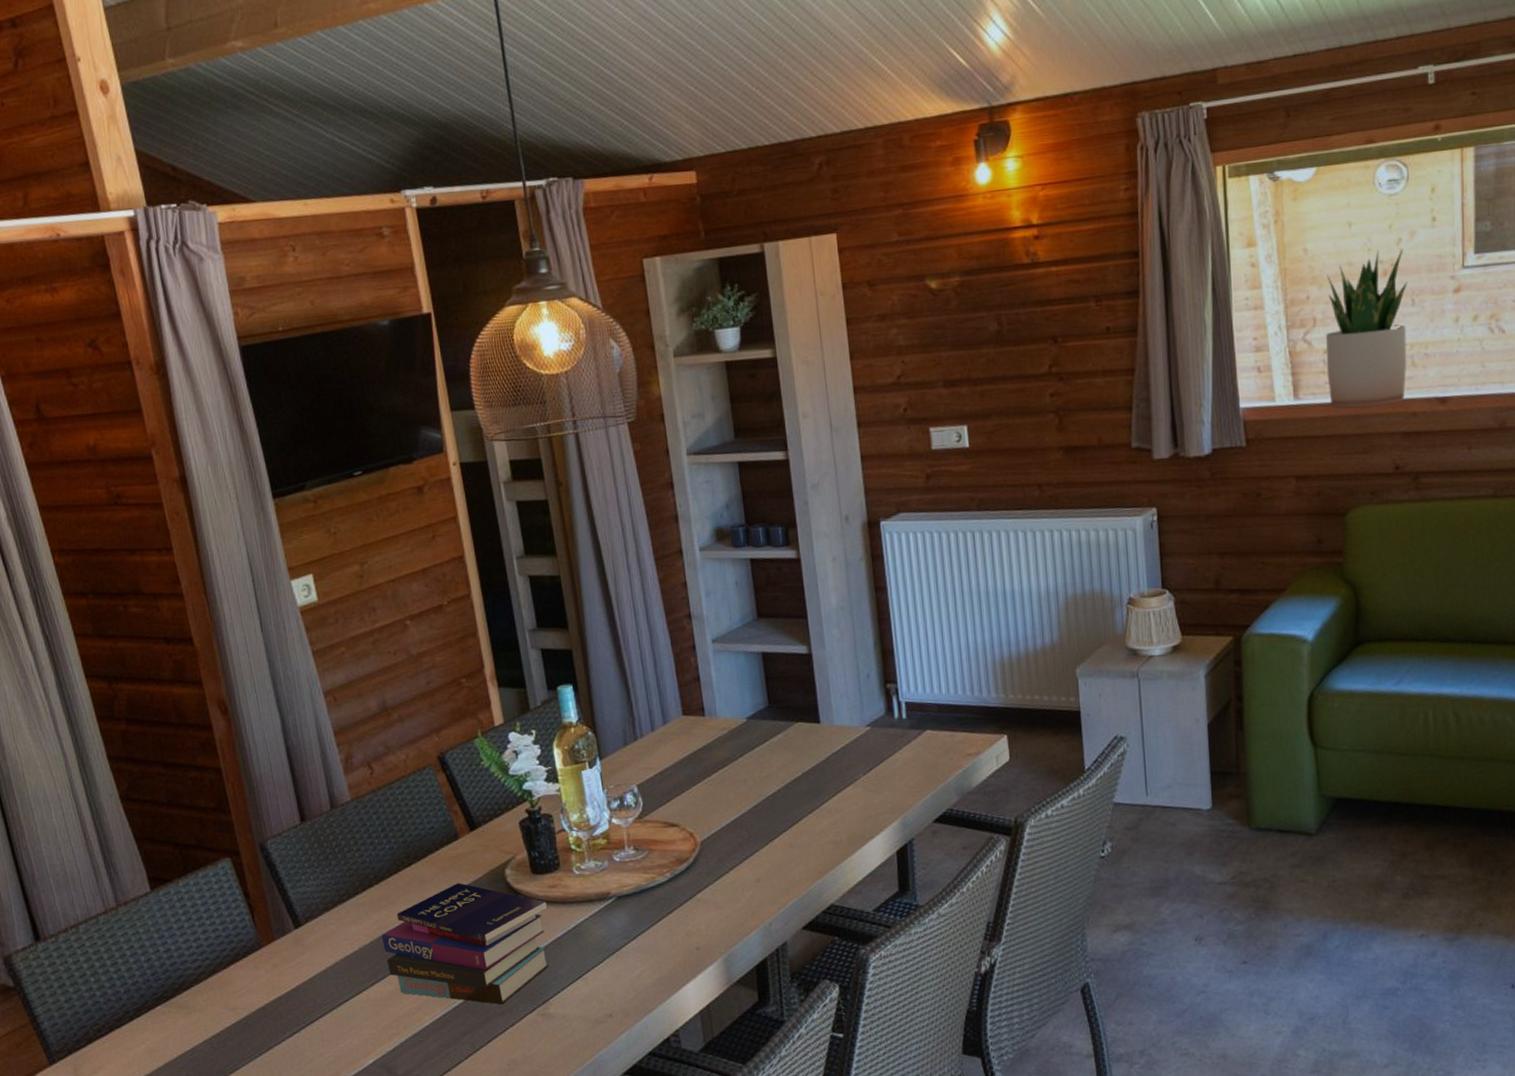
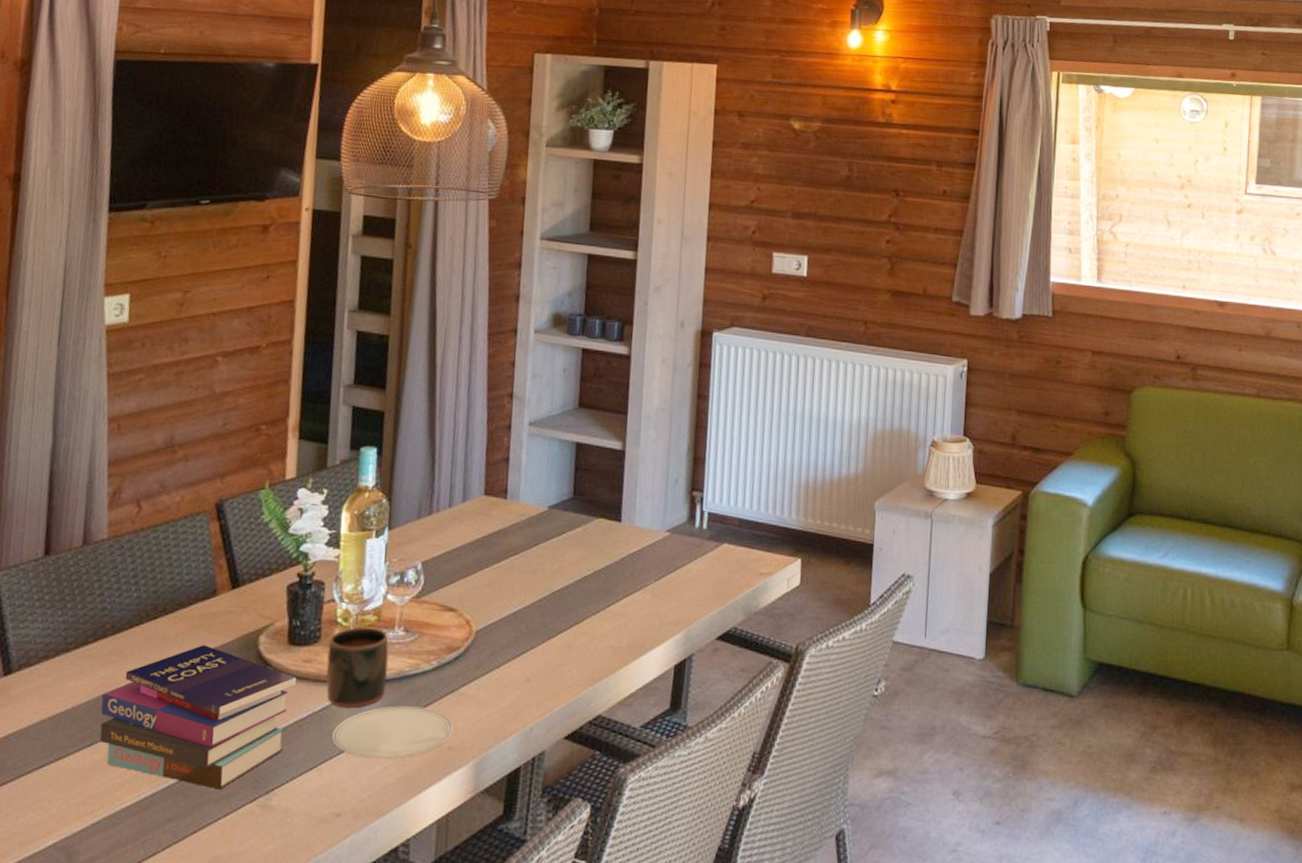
mug: none [568,849,628,923] -> present [326,626,389,707]
plate: none [589,915,698,965] -> present [331,706,454,760]
planter: present [1326,248,1408,409] -> none [1127,166,1200,301]

